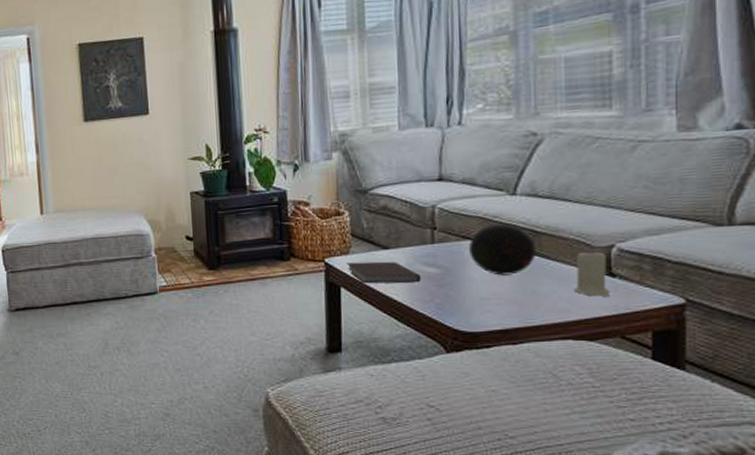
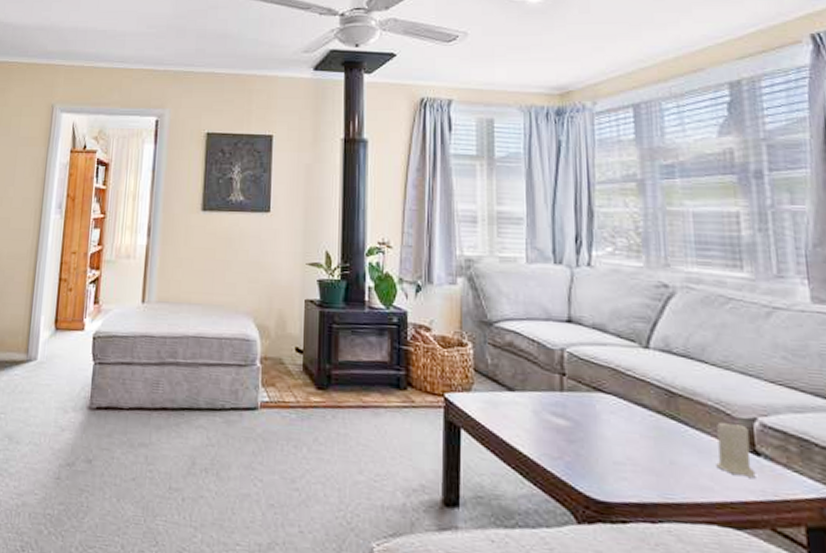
notebook: present [346,261,422,284] -> none [468,401,550,435]
decorative orb: present [469,223,536,276] -> none [601,377,673,439]

